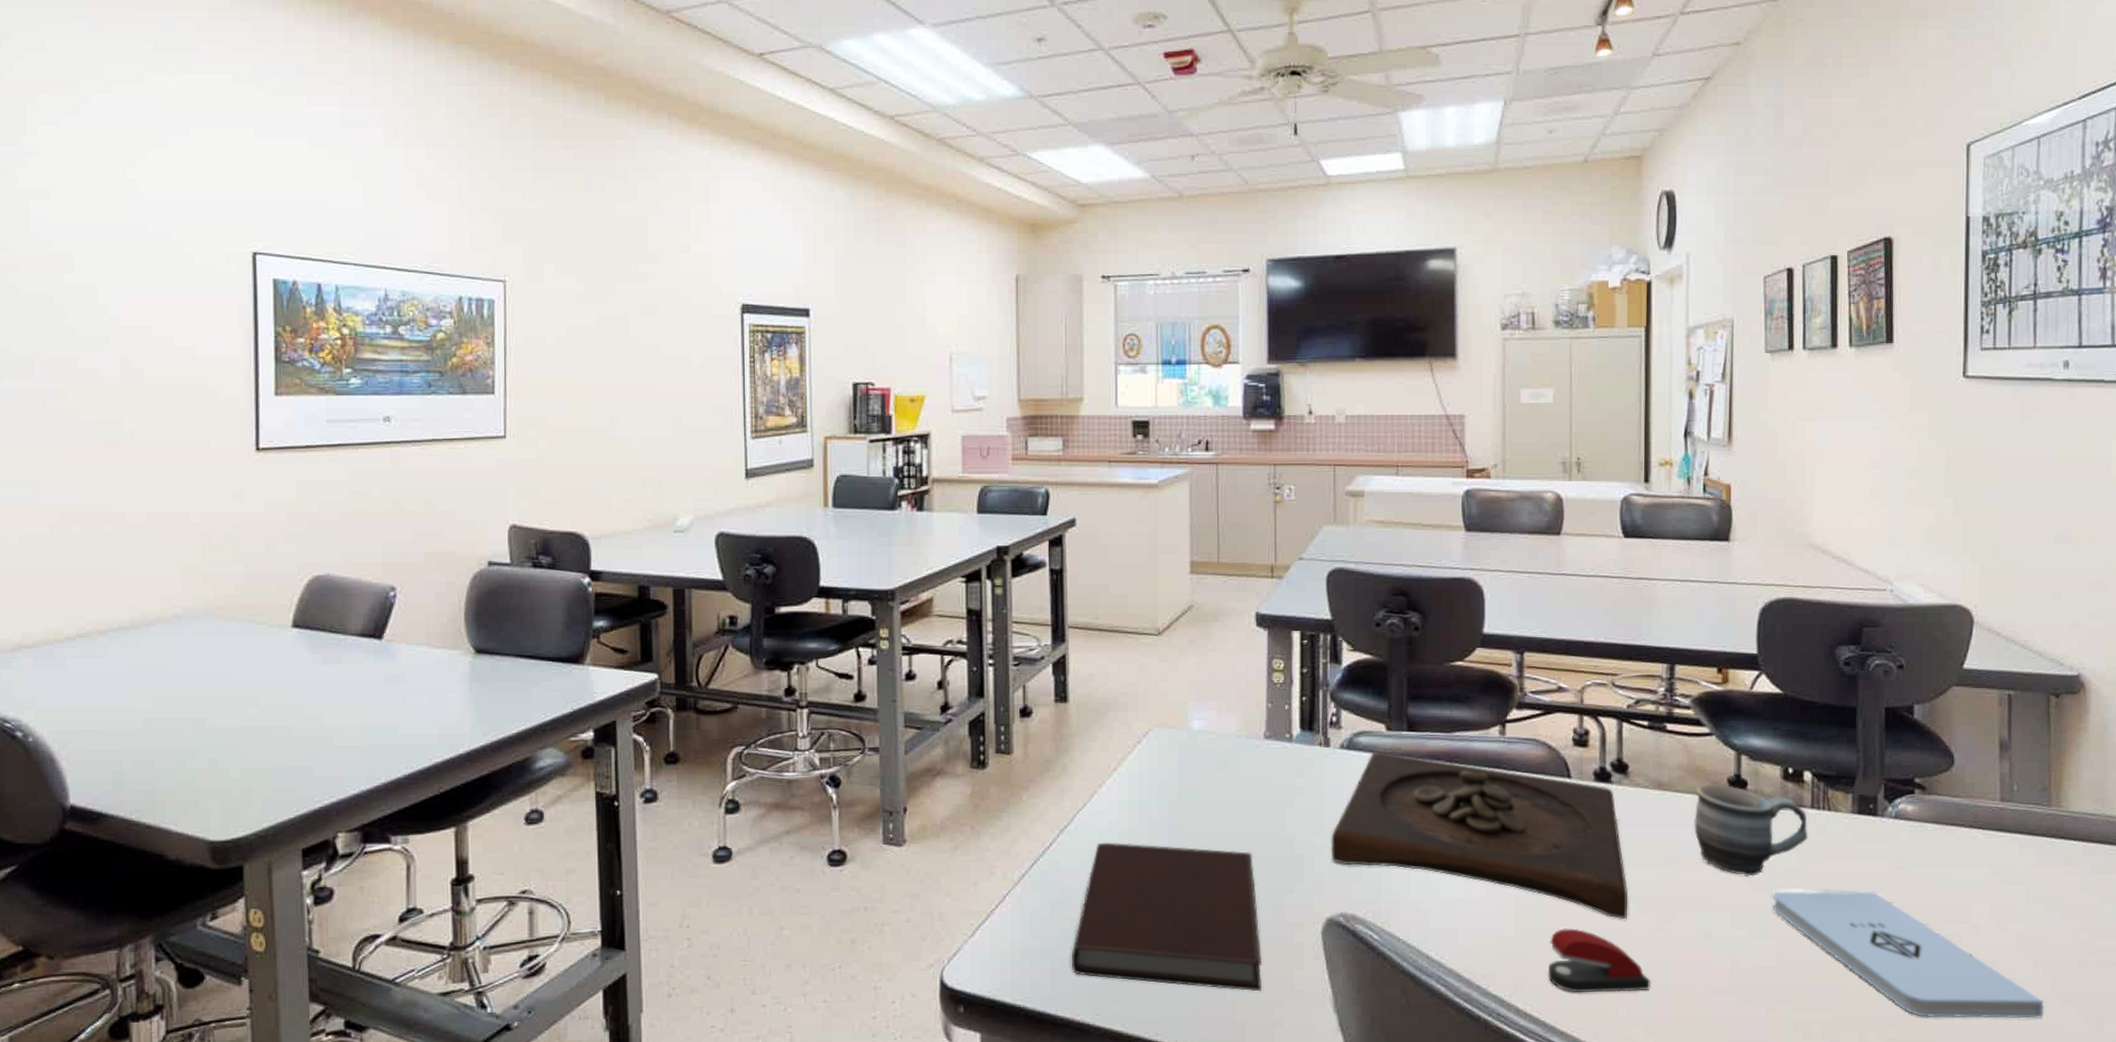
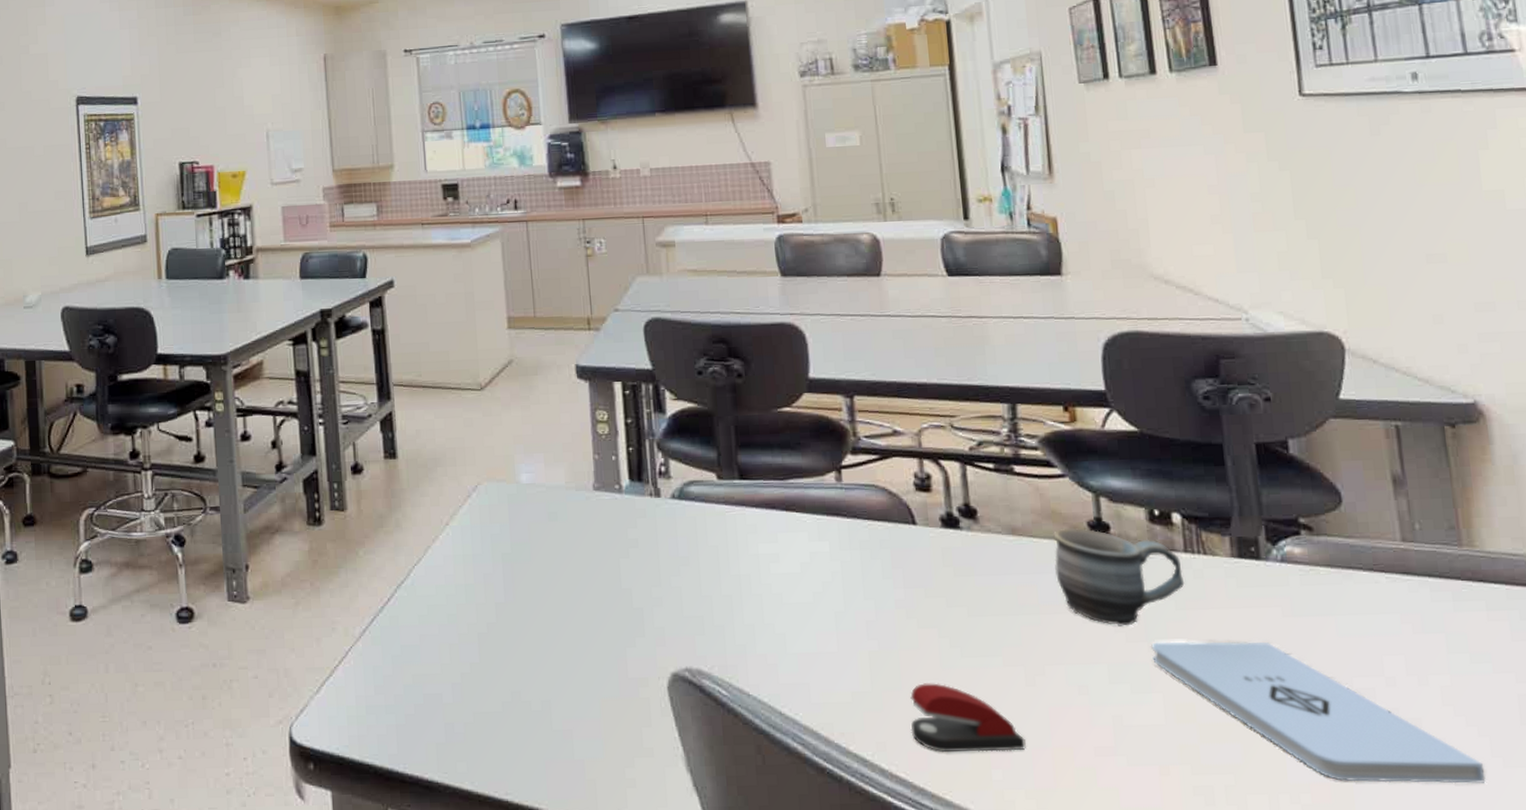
notebook: present [1071,842,1261,992] -> none [416,597,610,750]
wooden tray: present [1331,751,1628,919] -> none [669,501,992,673]

